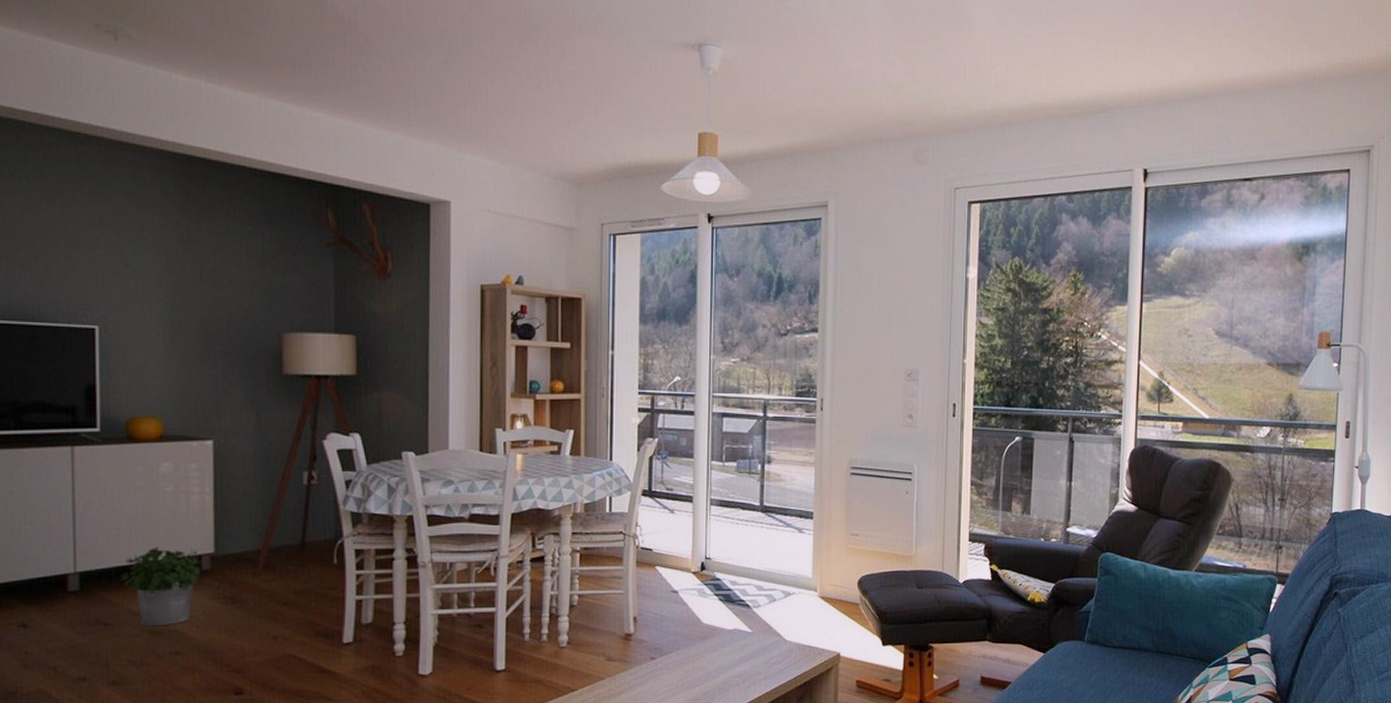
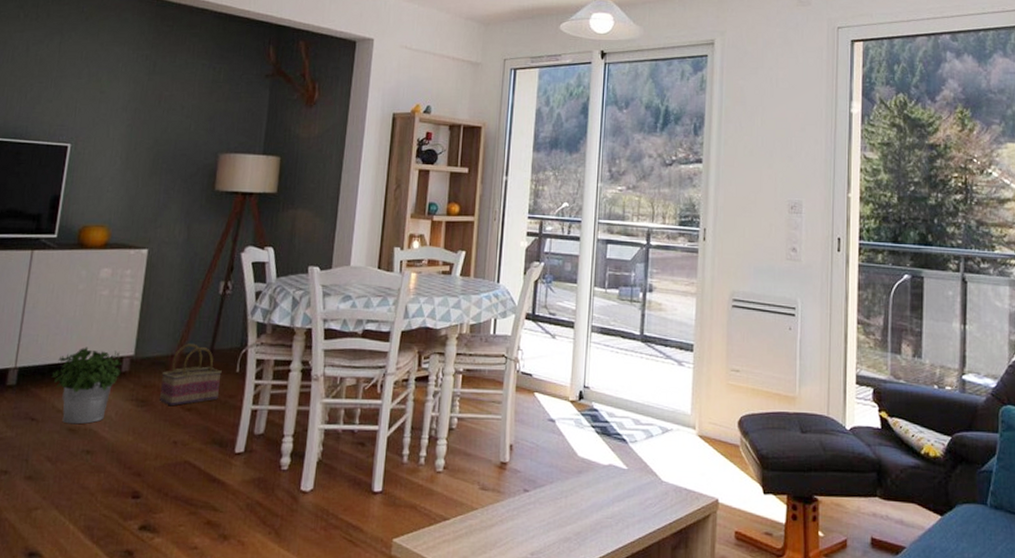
basket: none [250,537,318,602] -> present [160,343,222,406]

